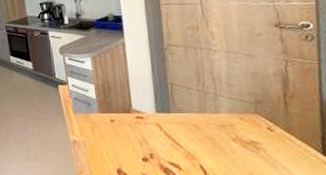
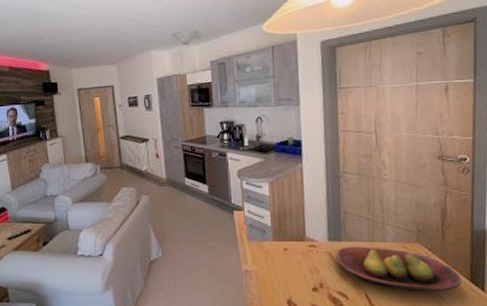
fruit bowl: none [165,117,313,165] -> present [336,246,463,292]

